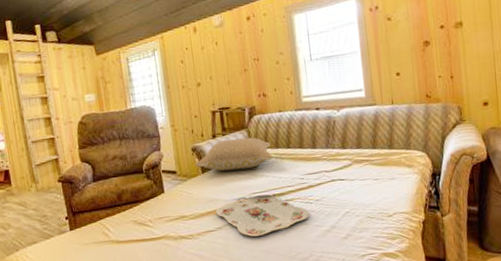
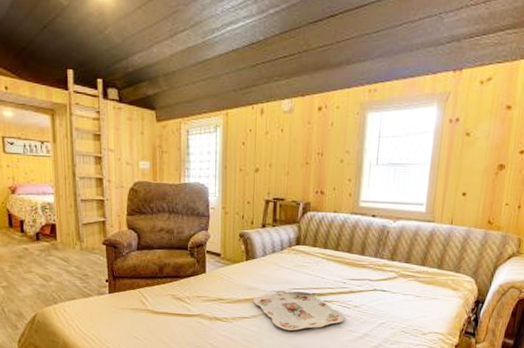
pillow: present [195,137,273,171] -> none [240,231,320,264]

